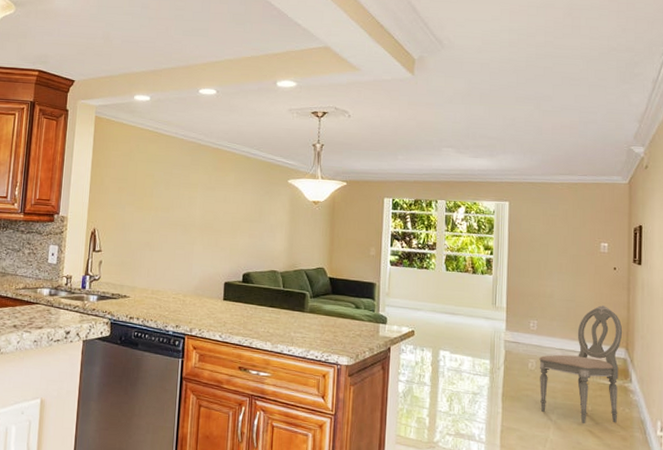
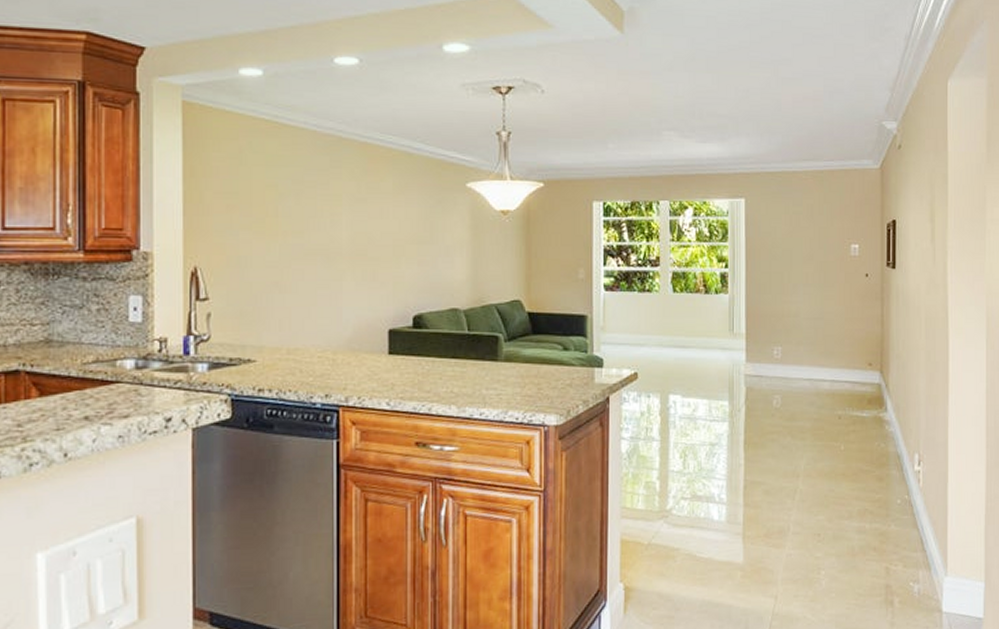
dining chair: present [539,305,623,425] -> none [785,322,877,467]

